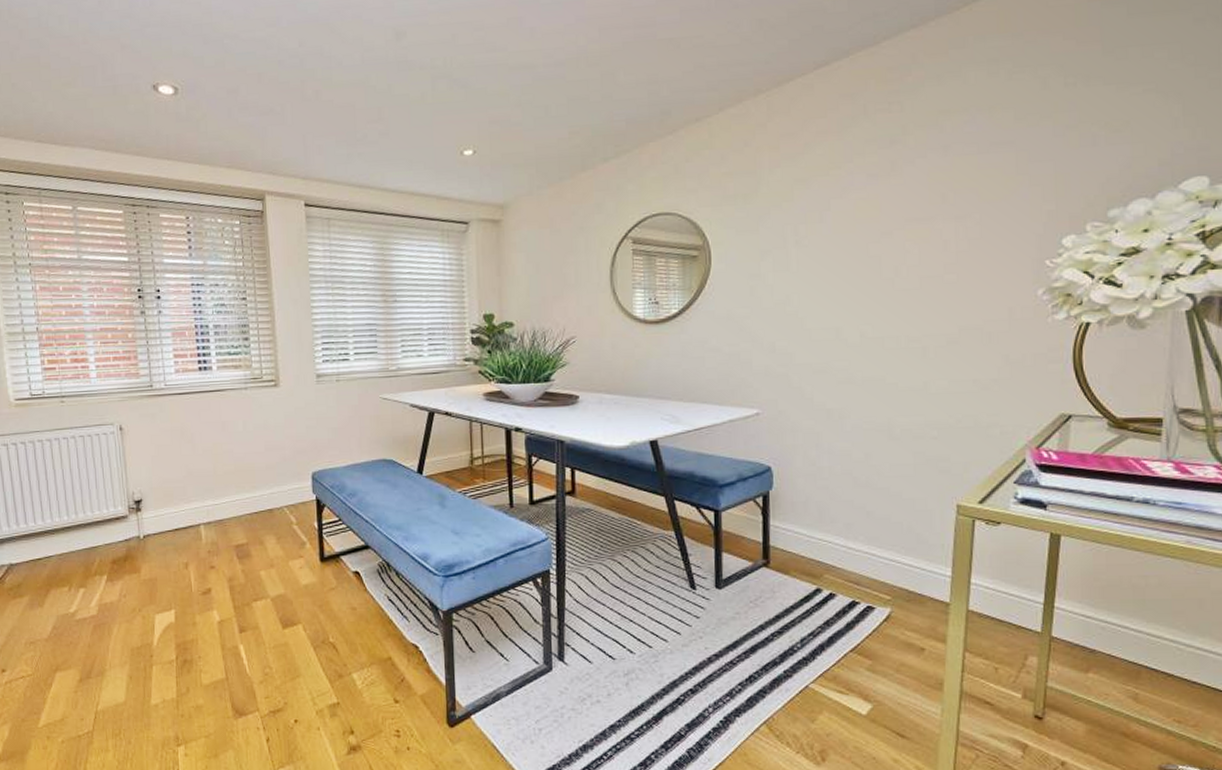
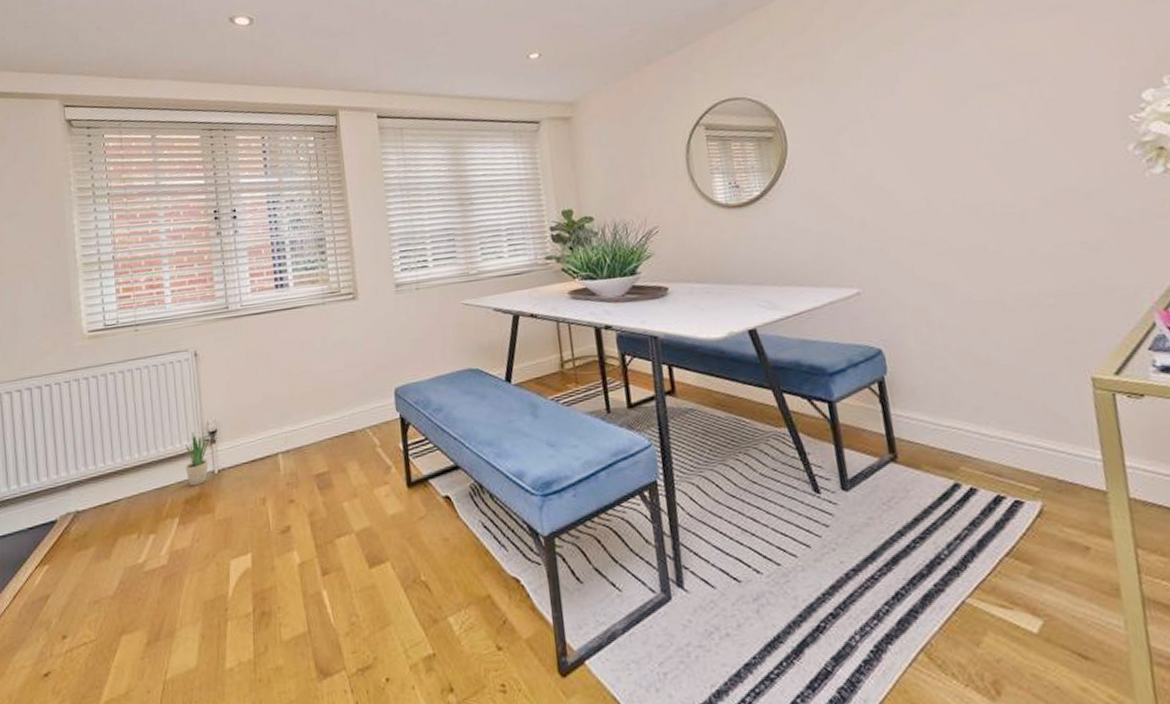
potted plant: none [112,500,136,549] -> present [185,432,210,487]

